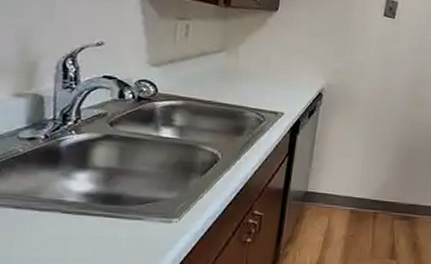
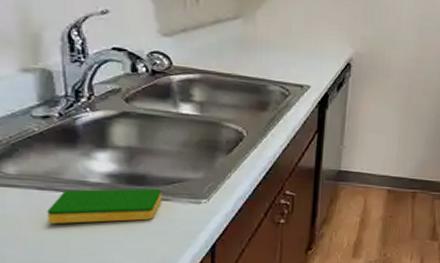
dish sponge: none [19,208,136,243] -> present [47,188,162,224]

